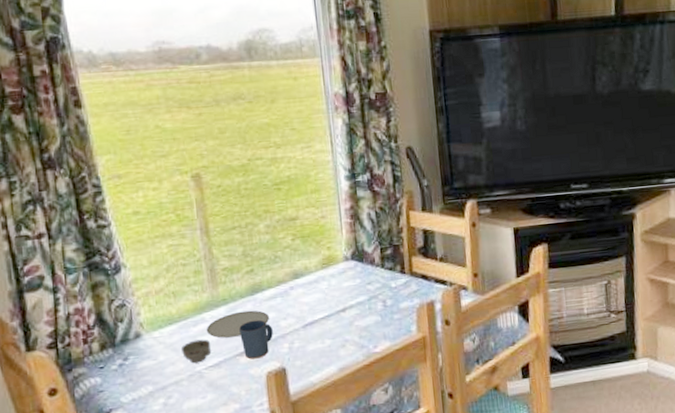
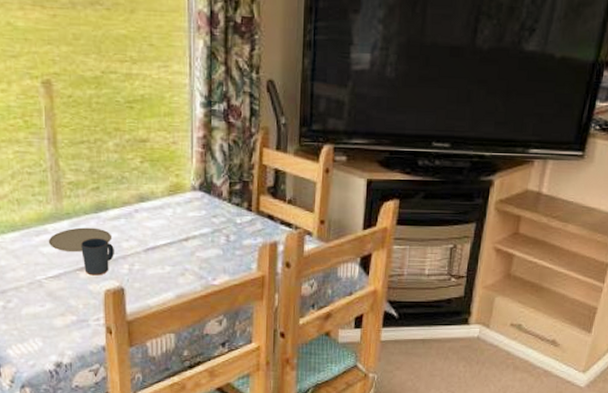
teacup: present [182,339,212,364] -> none [23,250,53,272]

